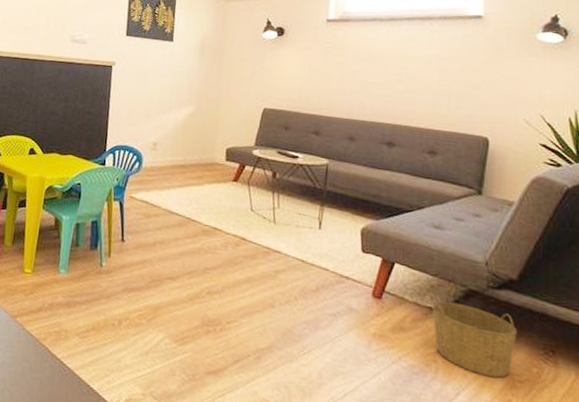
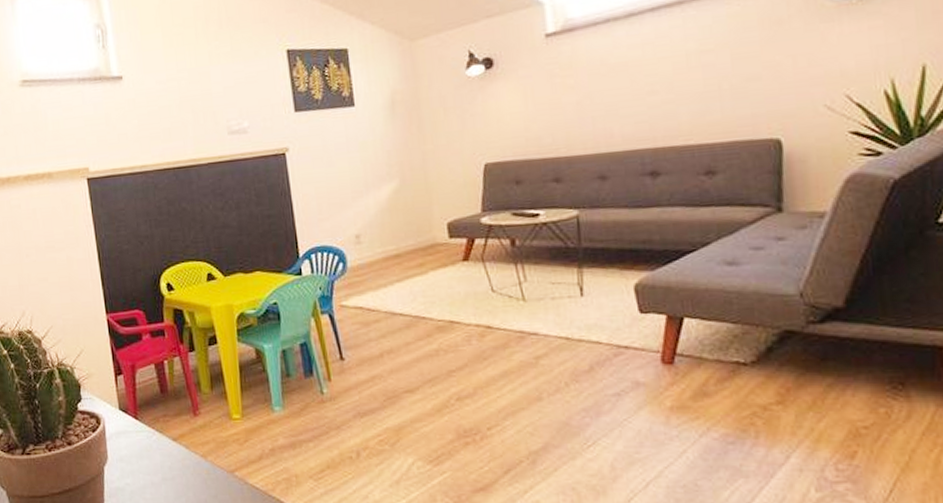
basket: present [432,301,517,379] -> none [739,349,853,430]

